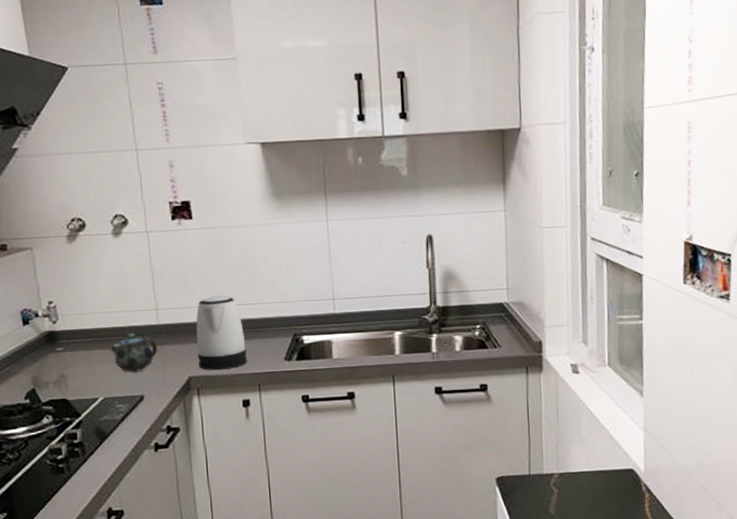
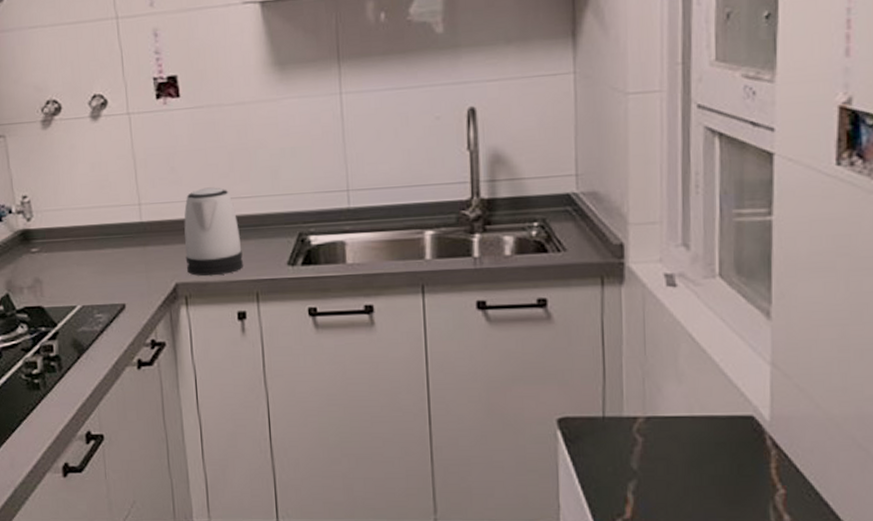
teapot: present [110,333,158,372] -> none [88,232,141,276]

